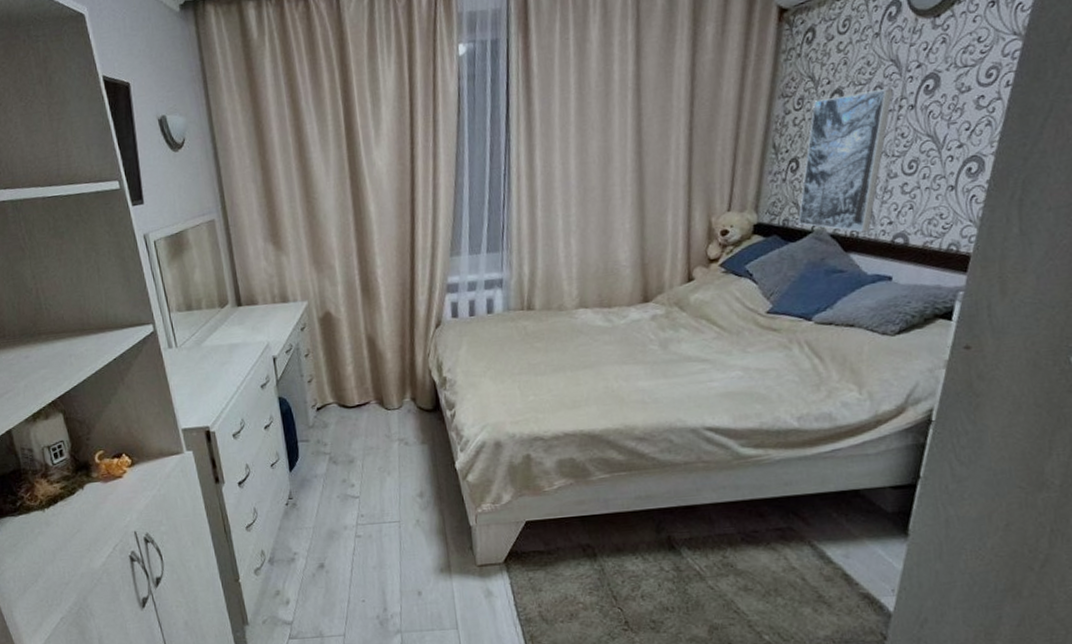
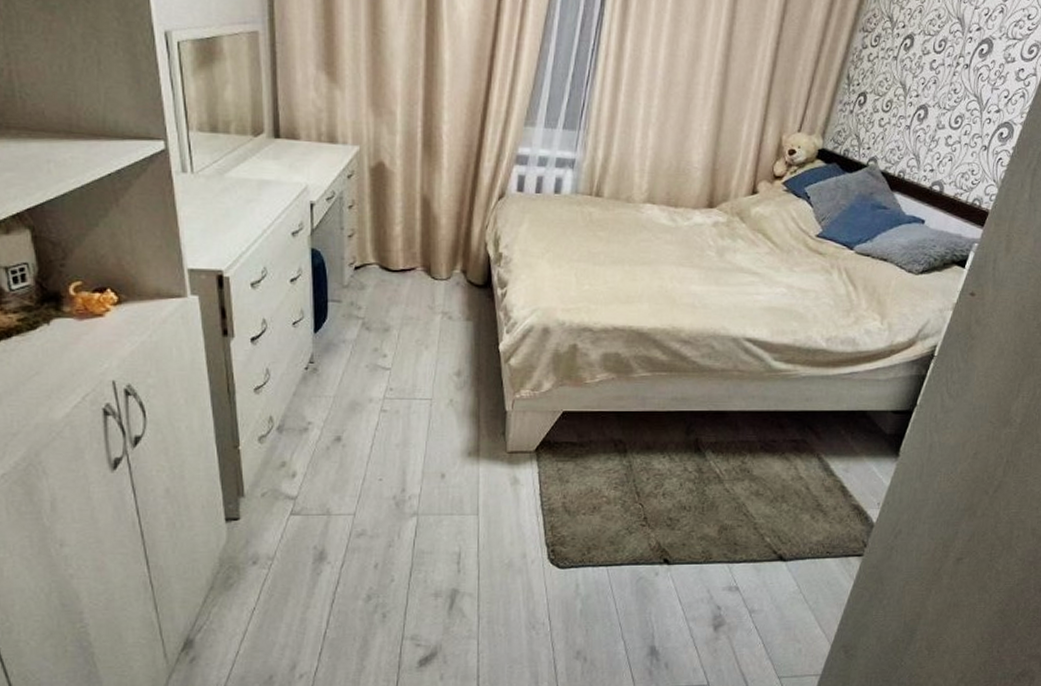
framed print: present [797,88,893,233] -> none [856,41,955,175]

